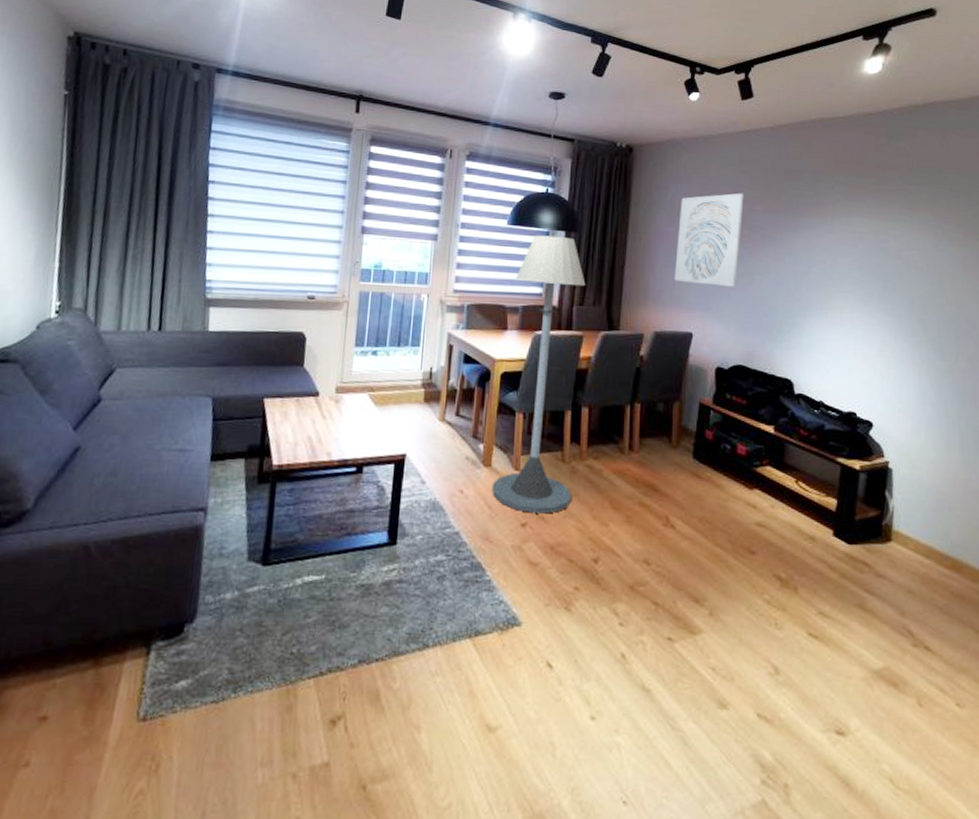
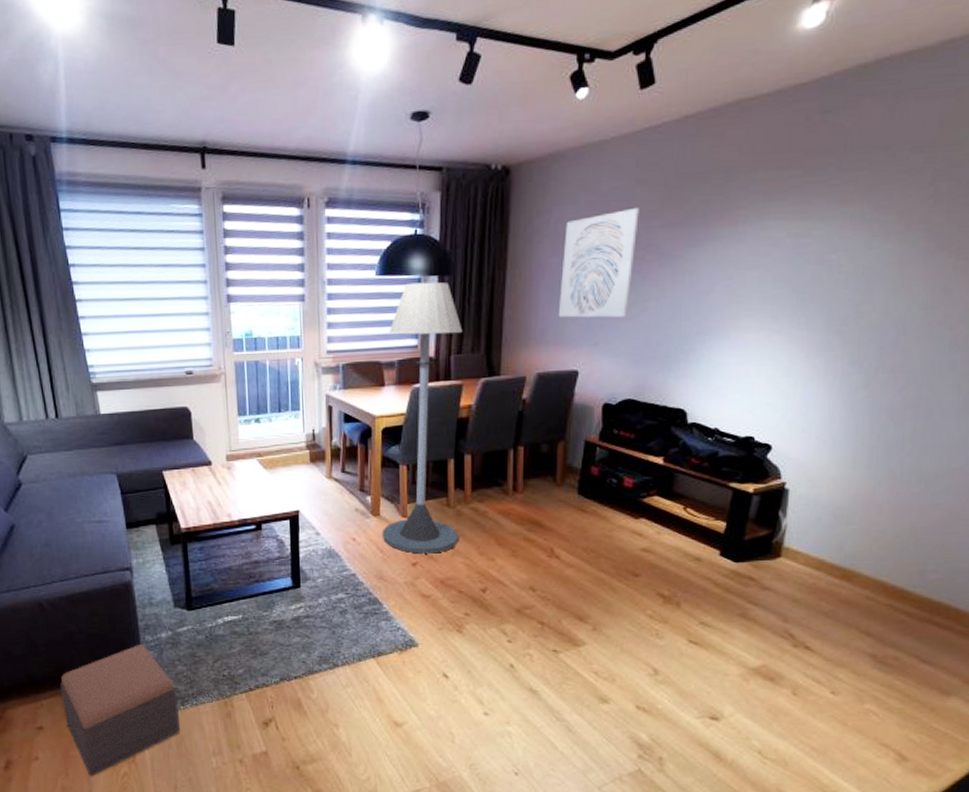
footstool: none [79,607,231,795] -> present [59,645,181,777]

